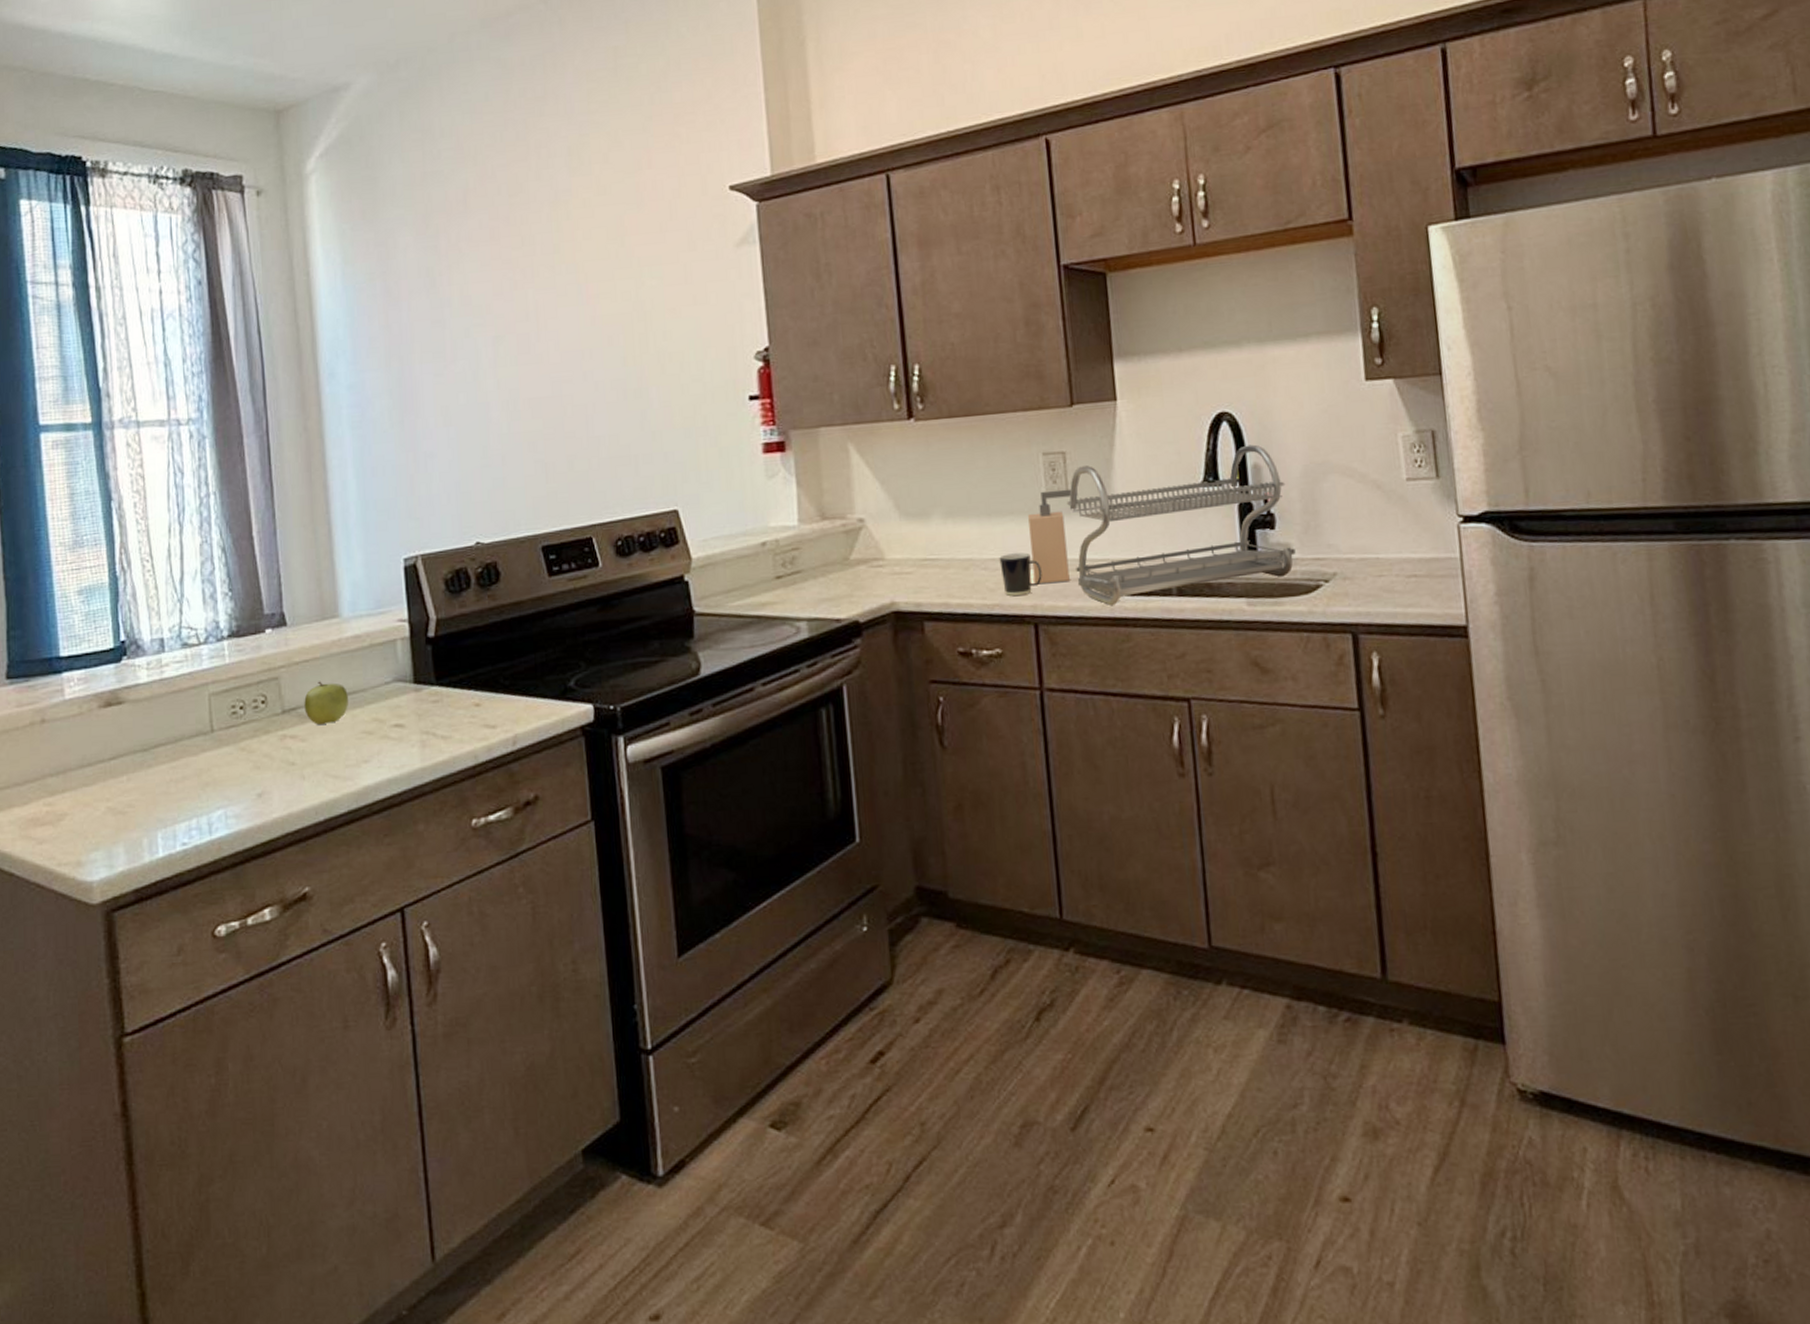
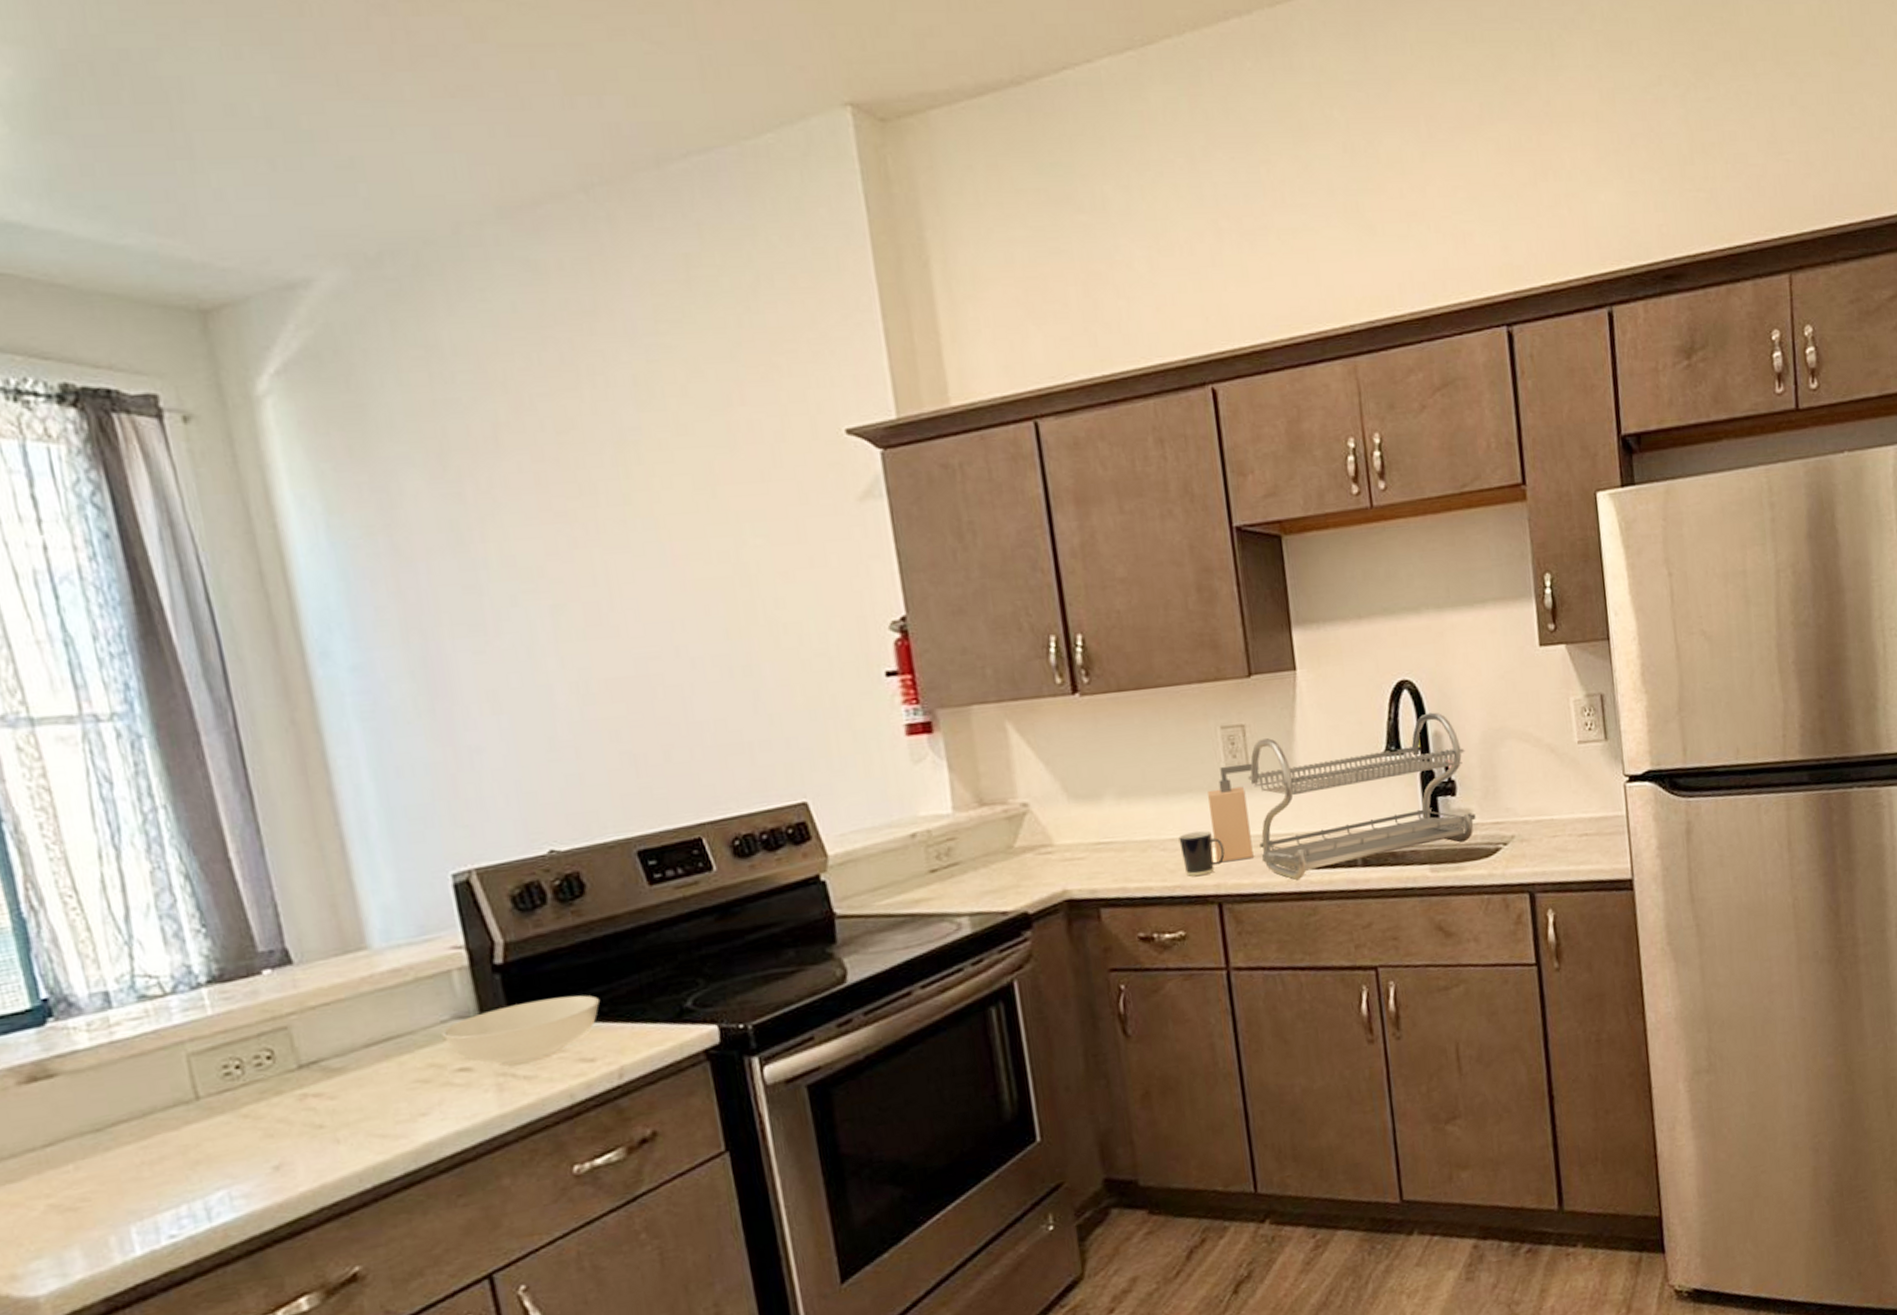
fruit: present [304,681,349,725] -> none [328,1026,393,1078]
bowl: none [385,668,504,726] -> present [442,995,601,1066]

